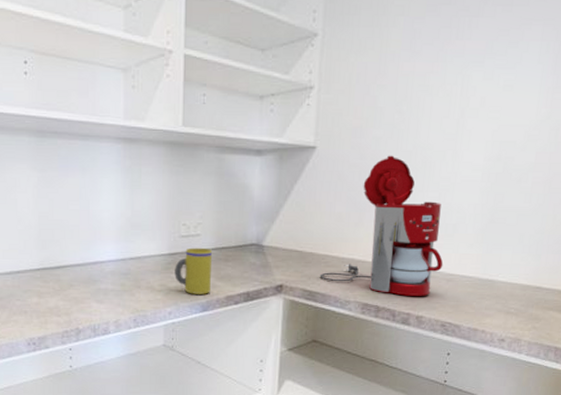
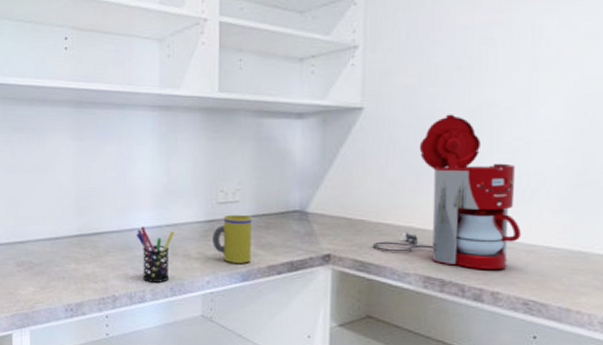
pen holder: none [100,259,138,314] -> present [137,226,175,282]

